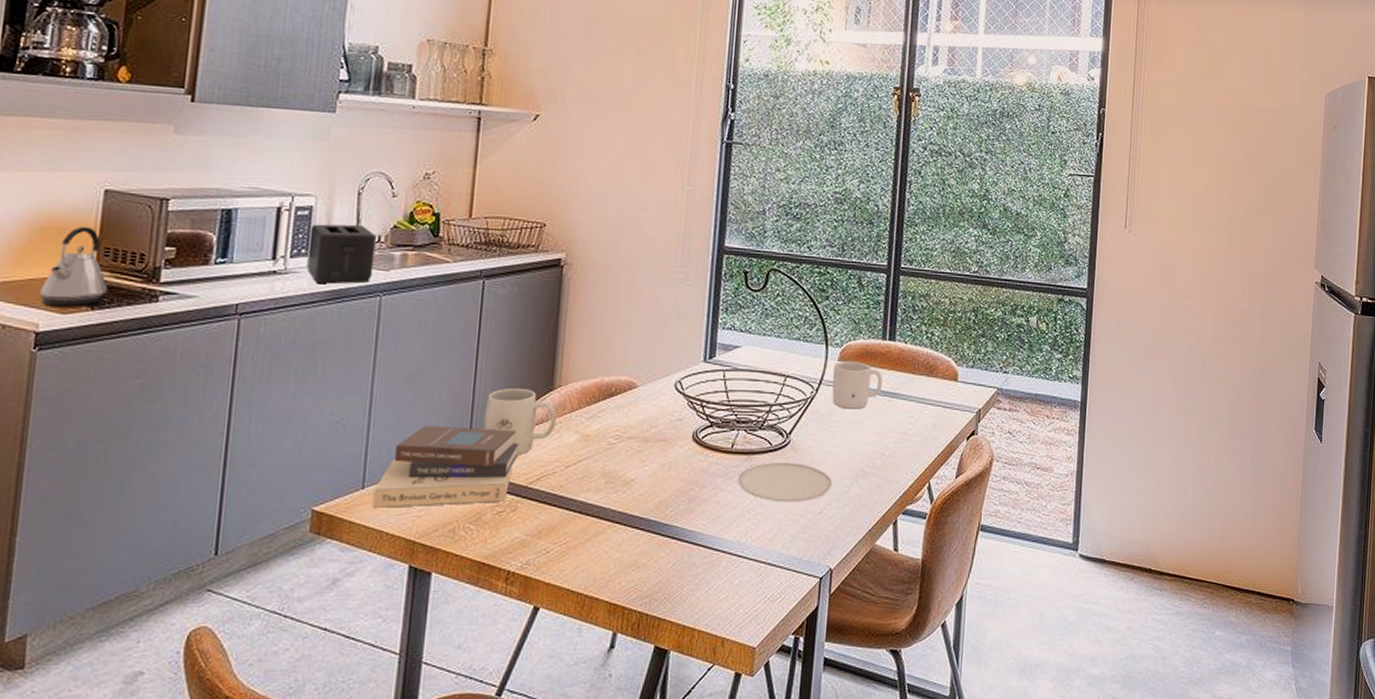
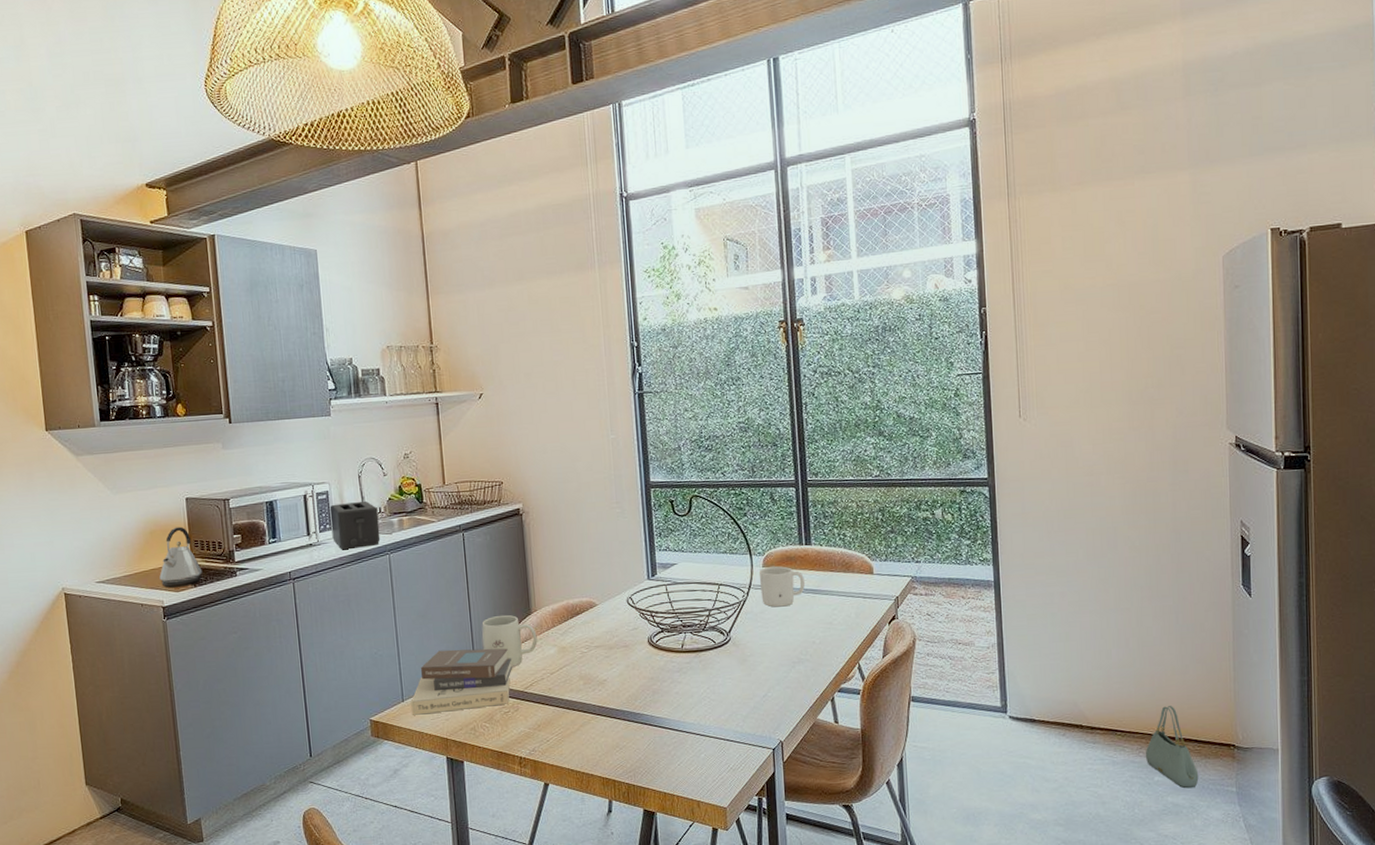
plate: present [738,462,833,503] -> none [691,655,773,690]
handbag: none [1209,553,1258,646] -> present [1145,706,1199,789]

